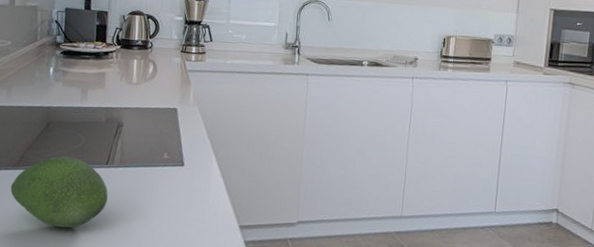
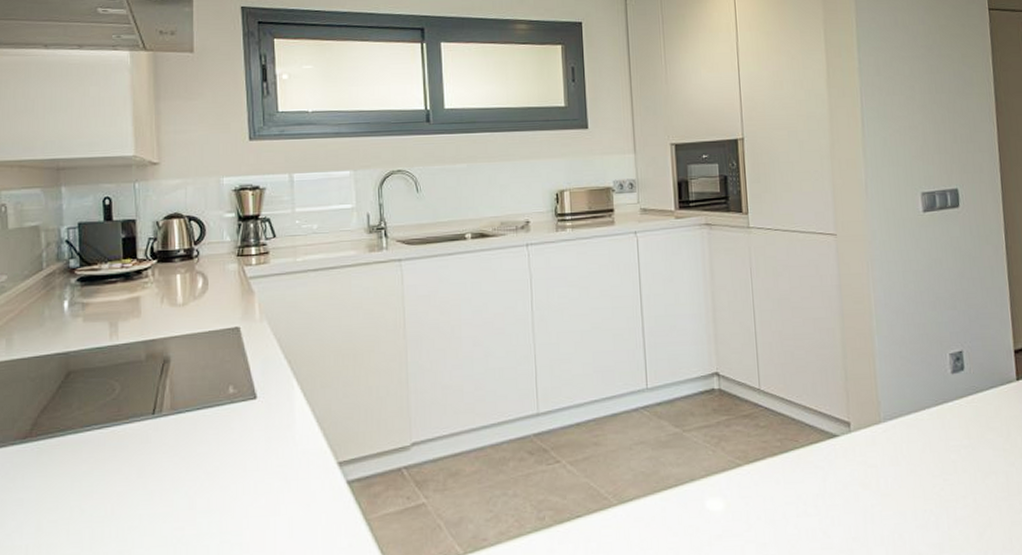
fruit: present [10,156,108,228] -> none [22,413,158,510]

